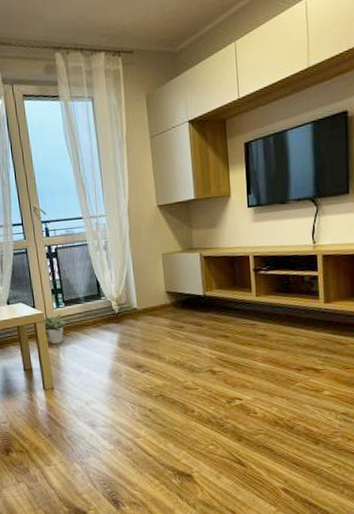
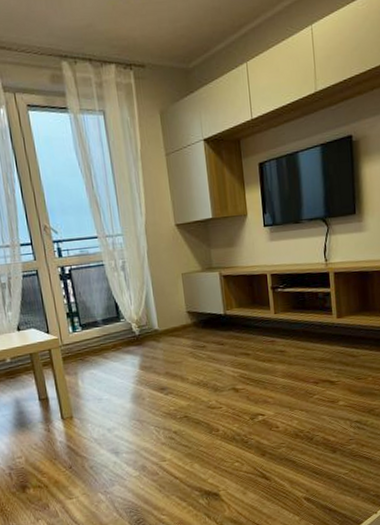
potted plant: present [43,313,66,344] -> none [58,337,84,371]

